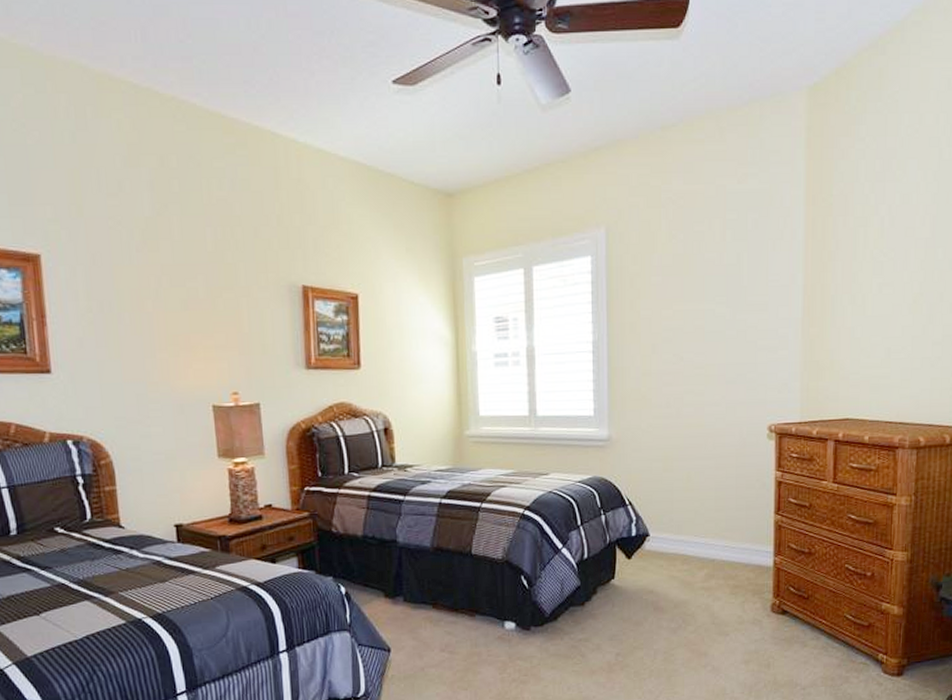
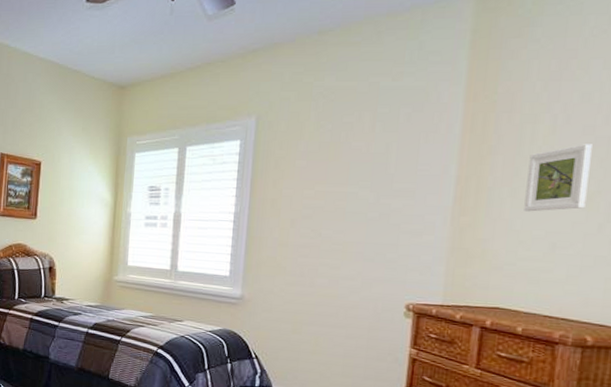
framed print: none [863,246,913,318] -> present [524,144,592,212]

